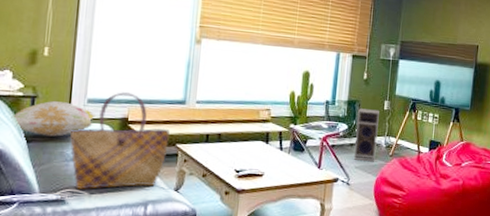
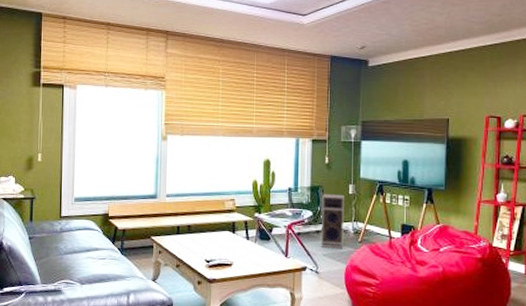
decorative pillow: present [11,100,97,137] -> none [16,200,83,233]
tote bag: present [69,92,170,190] -> none [62,190,145,281]

